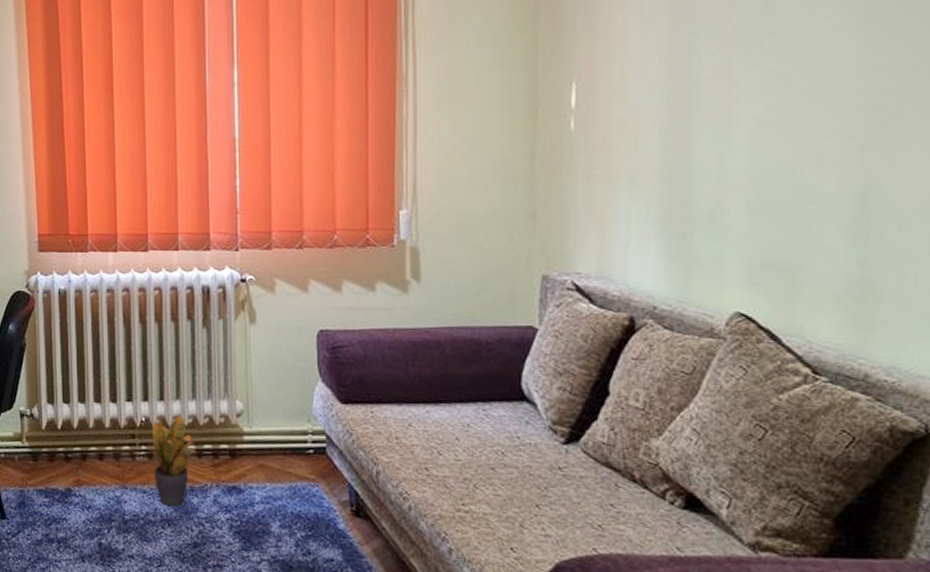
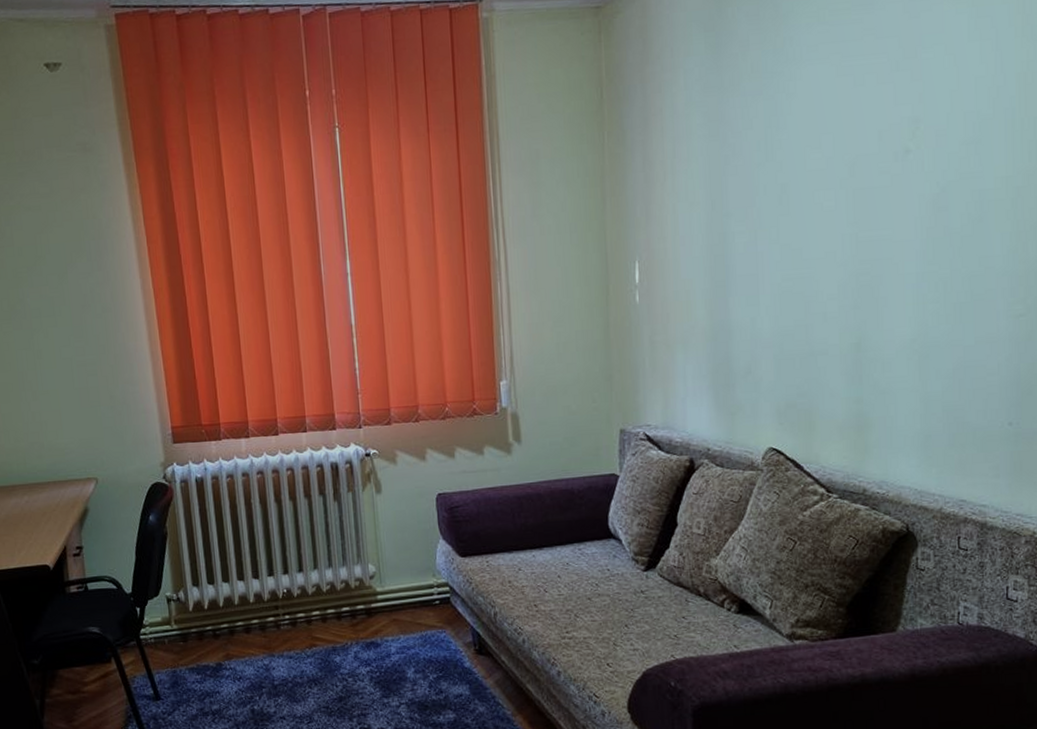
potted plant: present [149,414,196,507] -> none [292,582,335,668]

